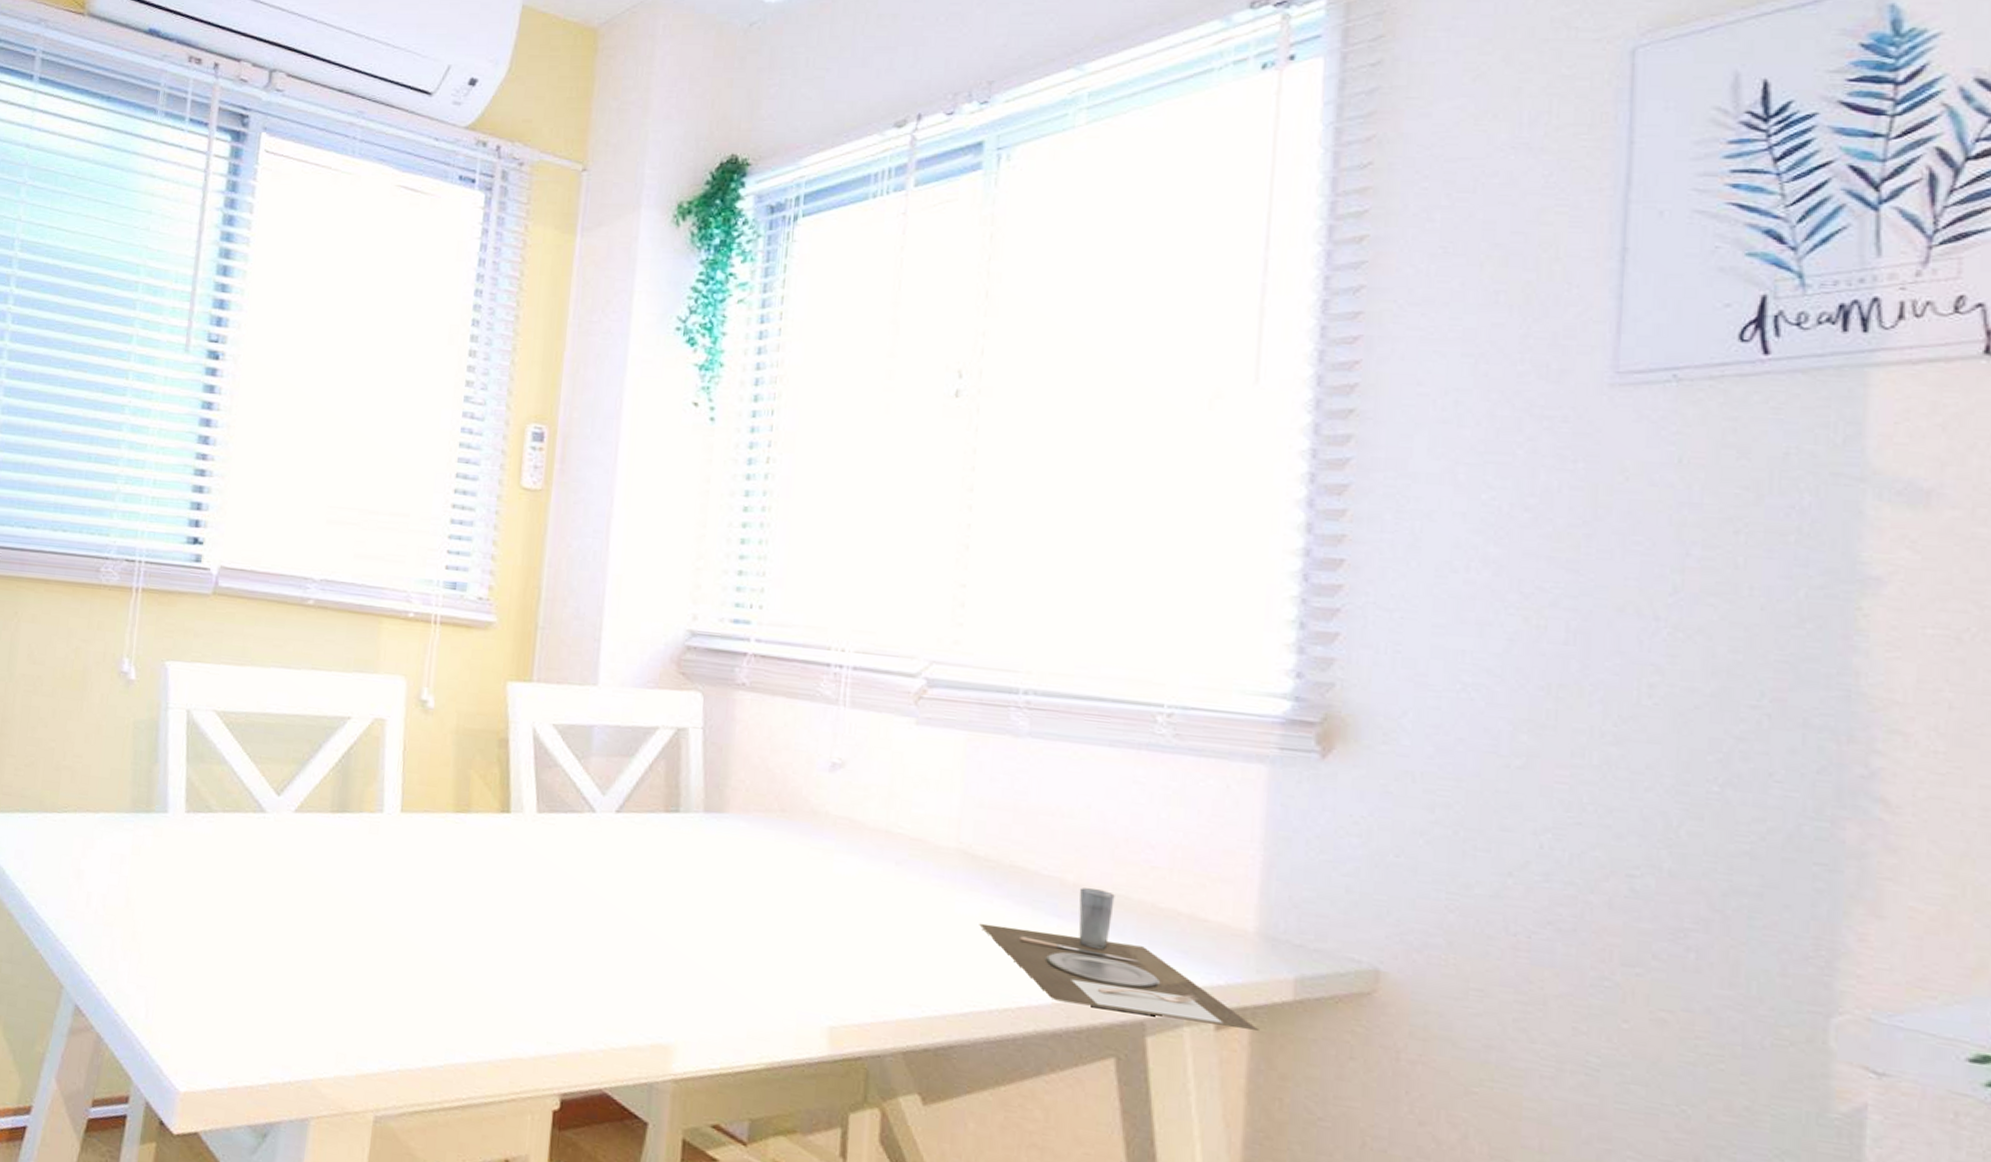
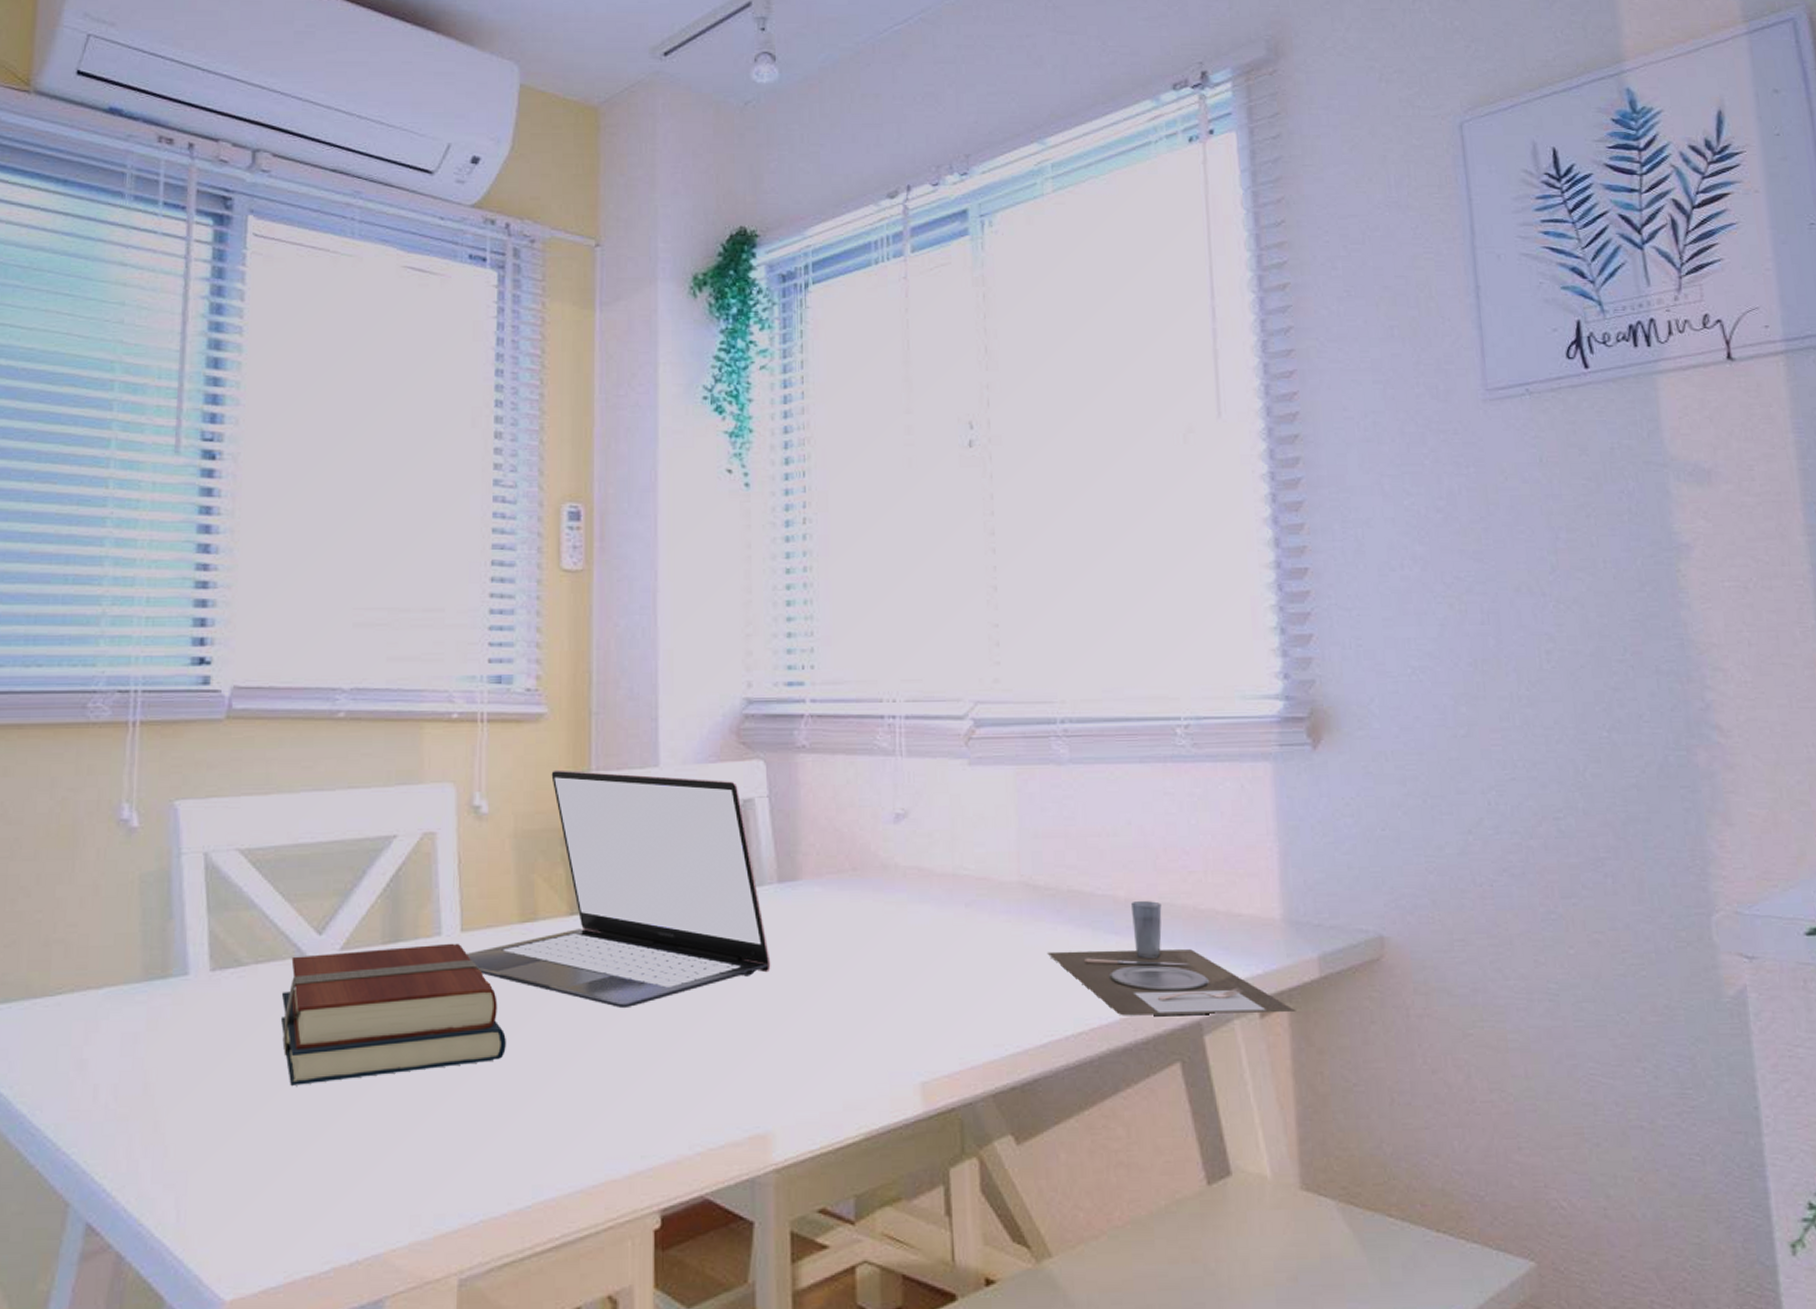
books: none [240,811,433,932] -> present [280,943,506,1086]
laptop: none [404,676,689,906] -> present [467,769,771,1009]

